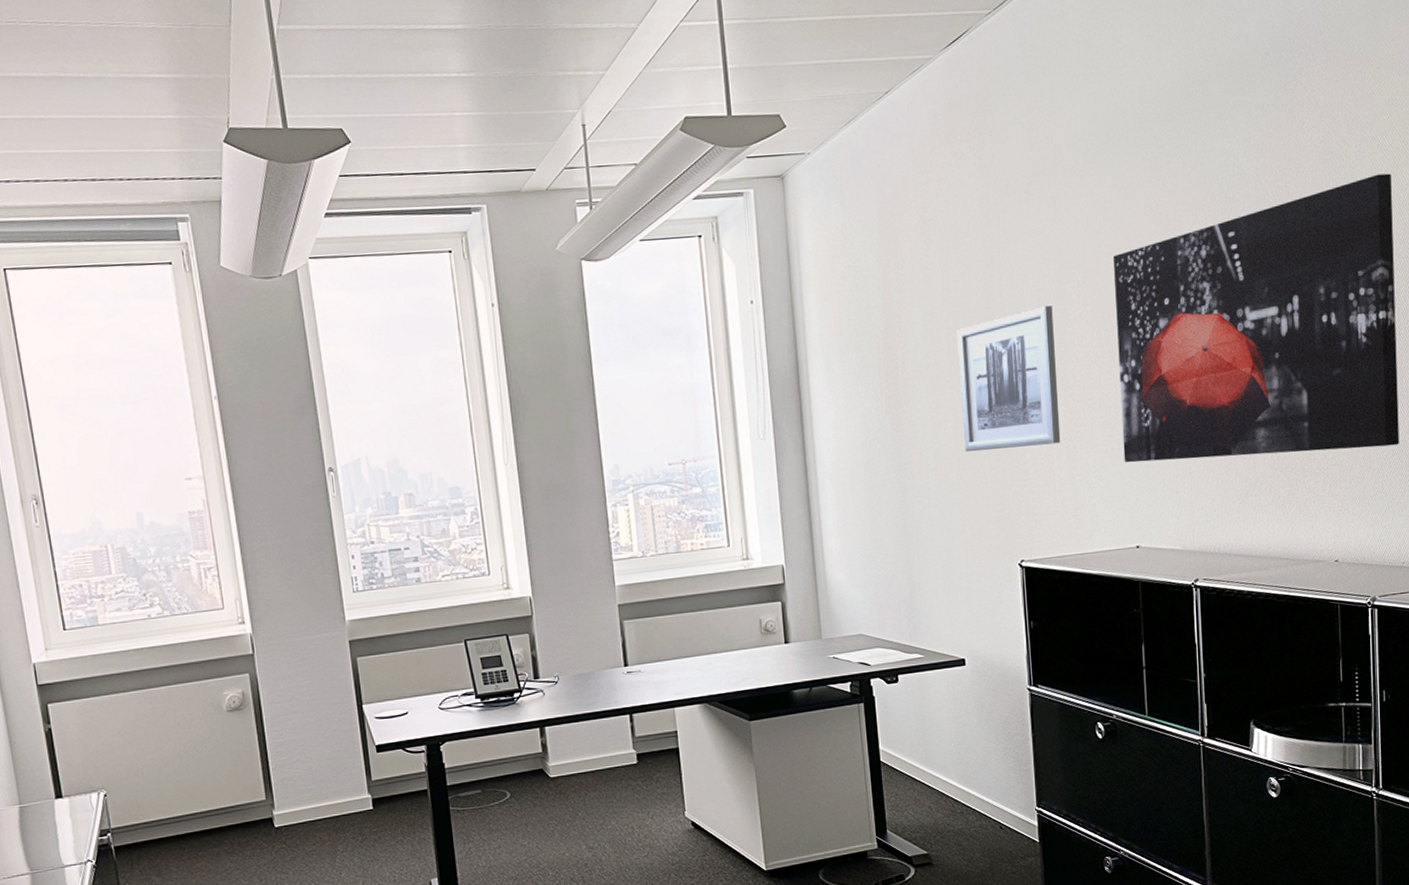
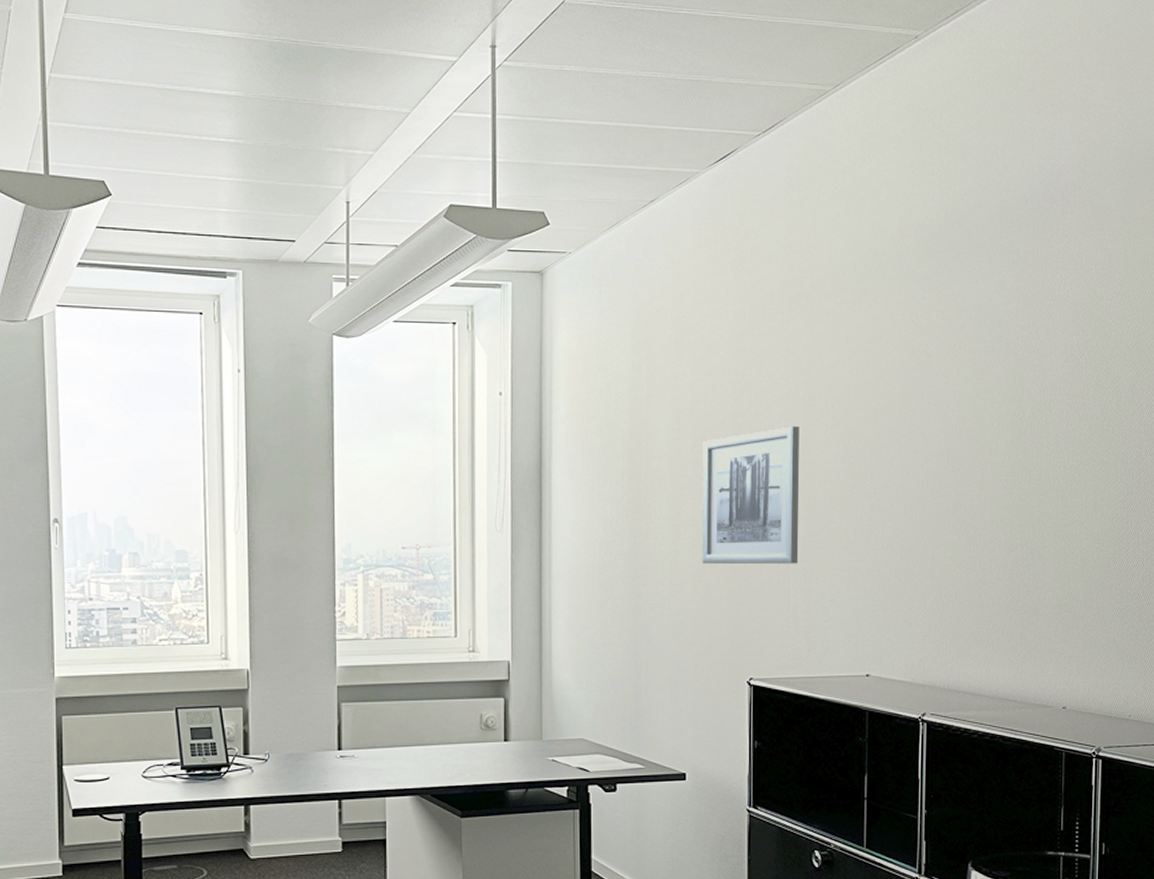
wall art: present [1113,173,1400,463] -> none [860,329,1139,598]

